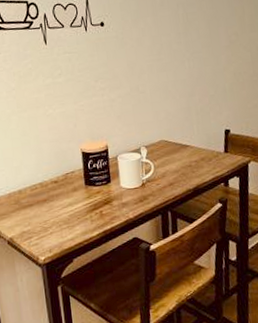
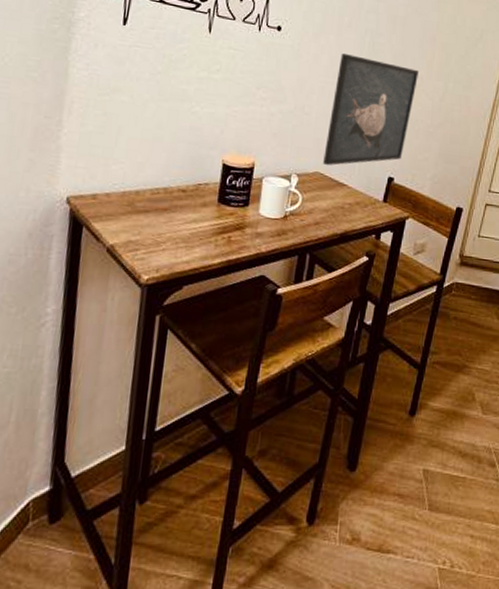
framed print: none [160,27,234,133] -> present [323,53,419,166]

